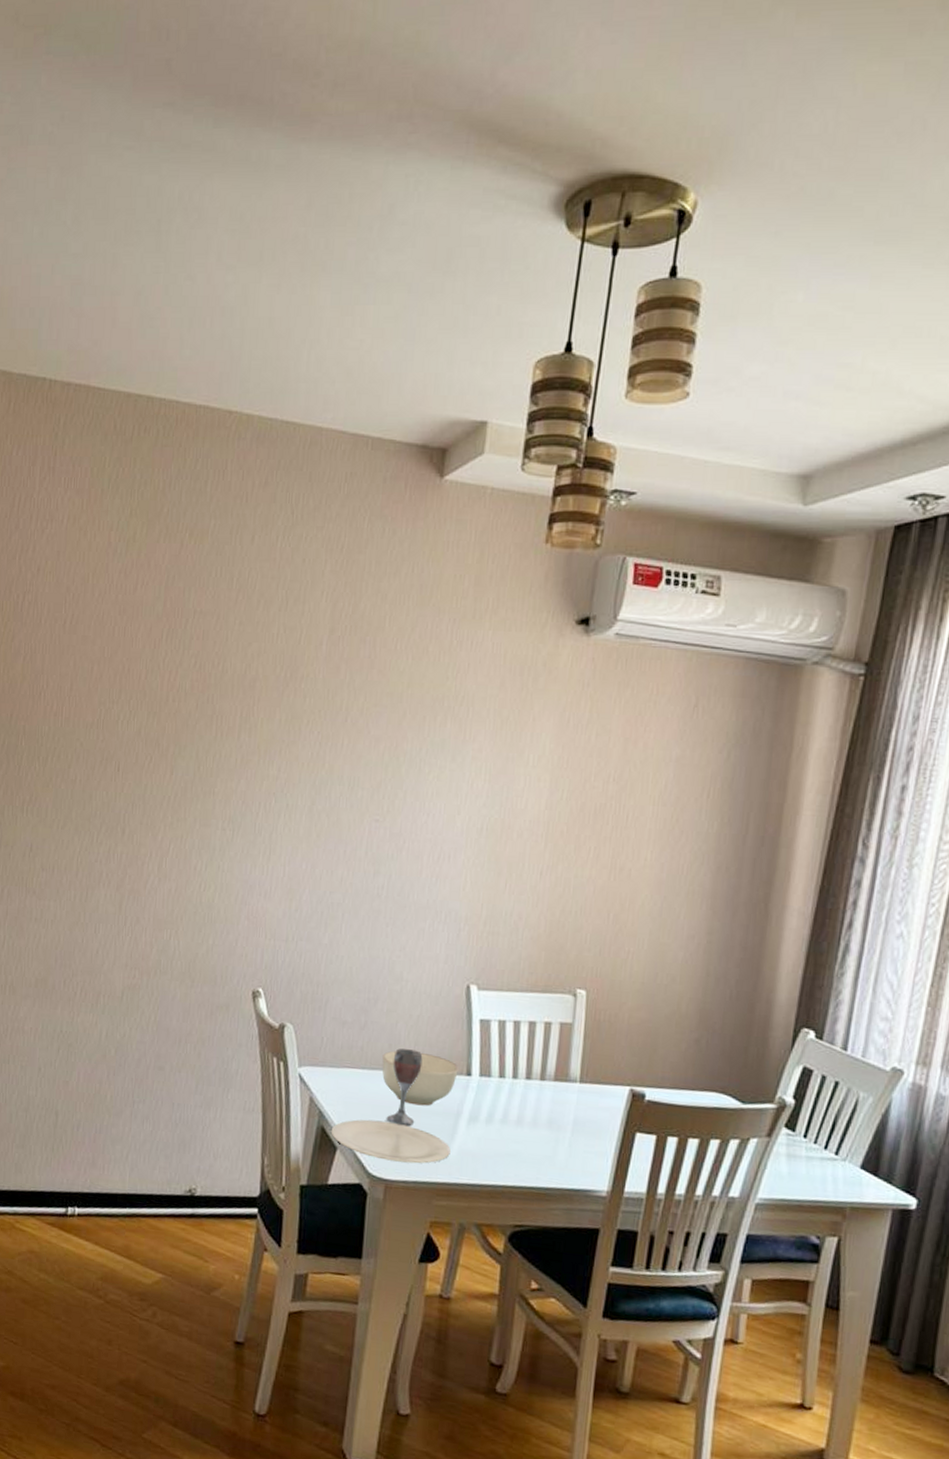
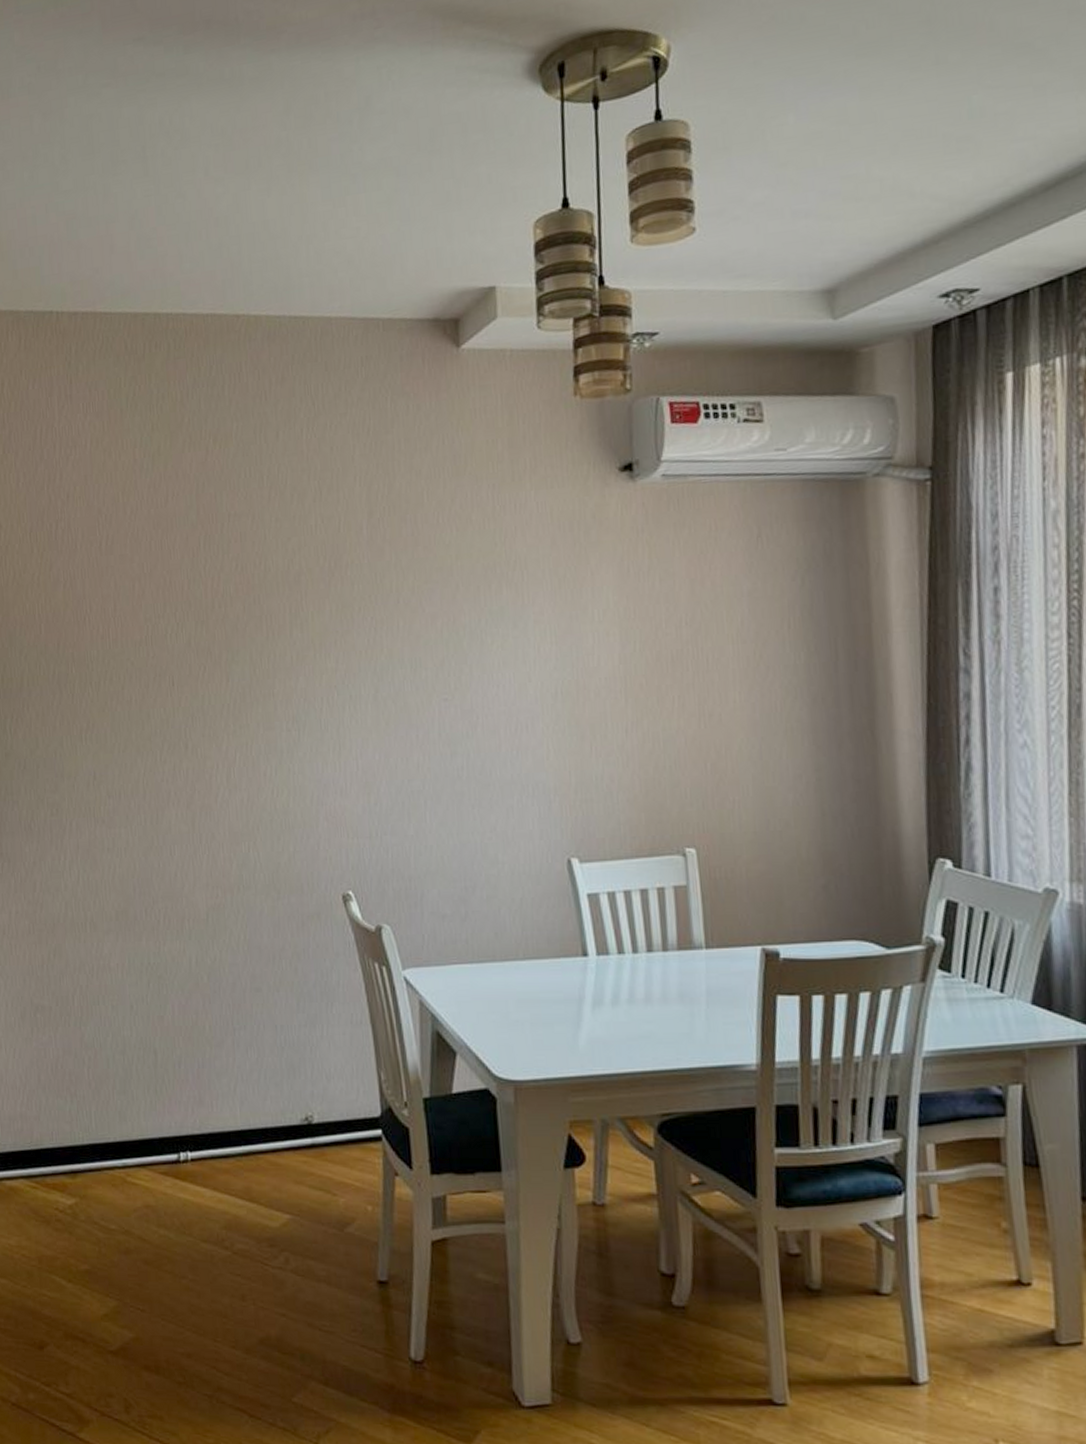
plate: present [330,1119,451,1164] -> none [447,1017,579,1059]
bowl: present [382,1050,459,1106] -> none [490,937,574,995]
cup: present [386,1048,423,1125] -> none [501,936,536,1018]

